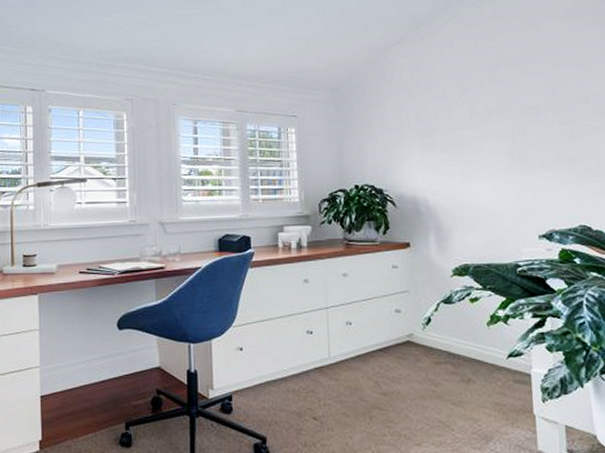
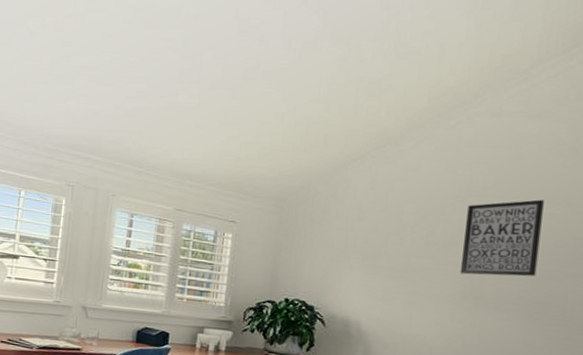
wall art: none [500,62,569,140] -> present [459,199,544,277]

